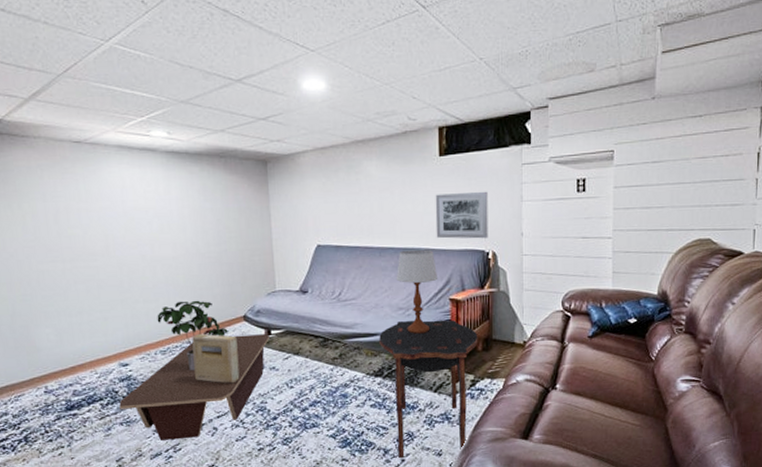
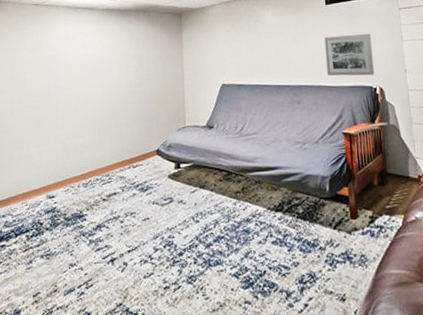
coffee table: present [119,334,271,440] -> none [42,167,180,275]
potted plant: present [157,300,228,371] -> none [83,135,143,204]
decorative box: present [192,334,240,384] -> none [110,167,151,217]
side table: present [379,319,478,458] -> none [278,153,374,302]
table lamp: present [396,249,438,334] -> none [292,86,331,168]

